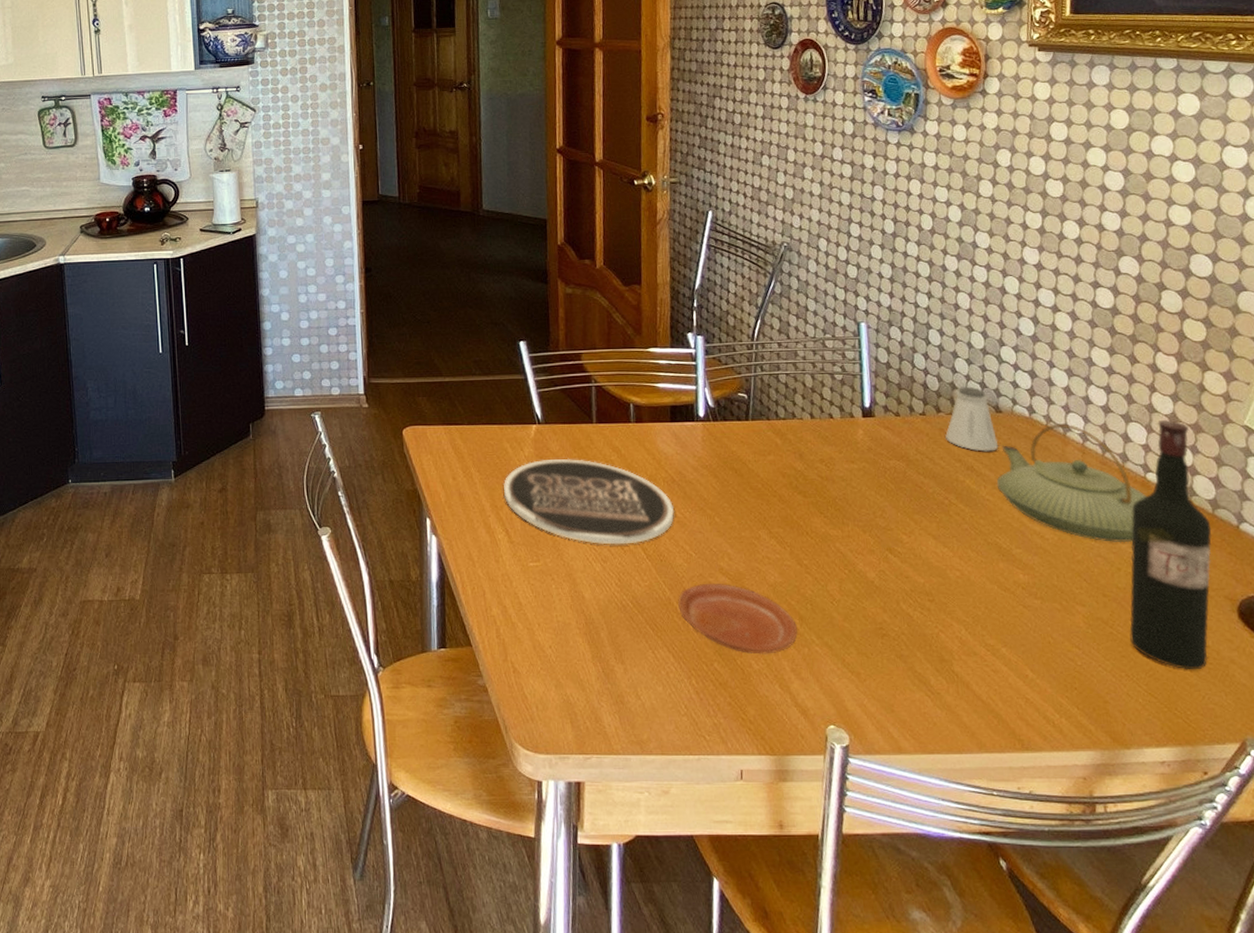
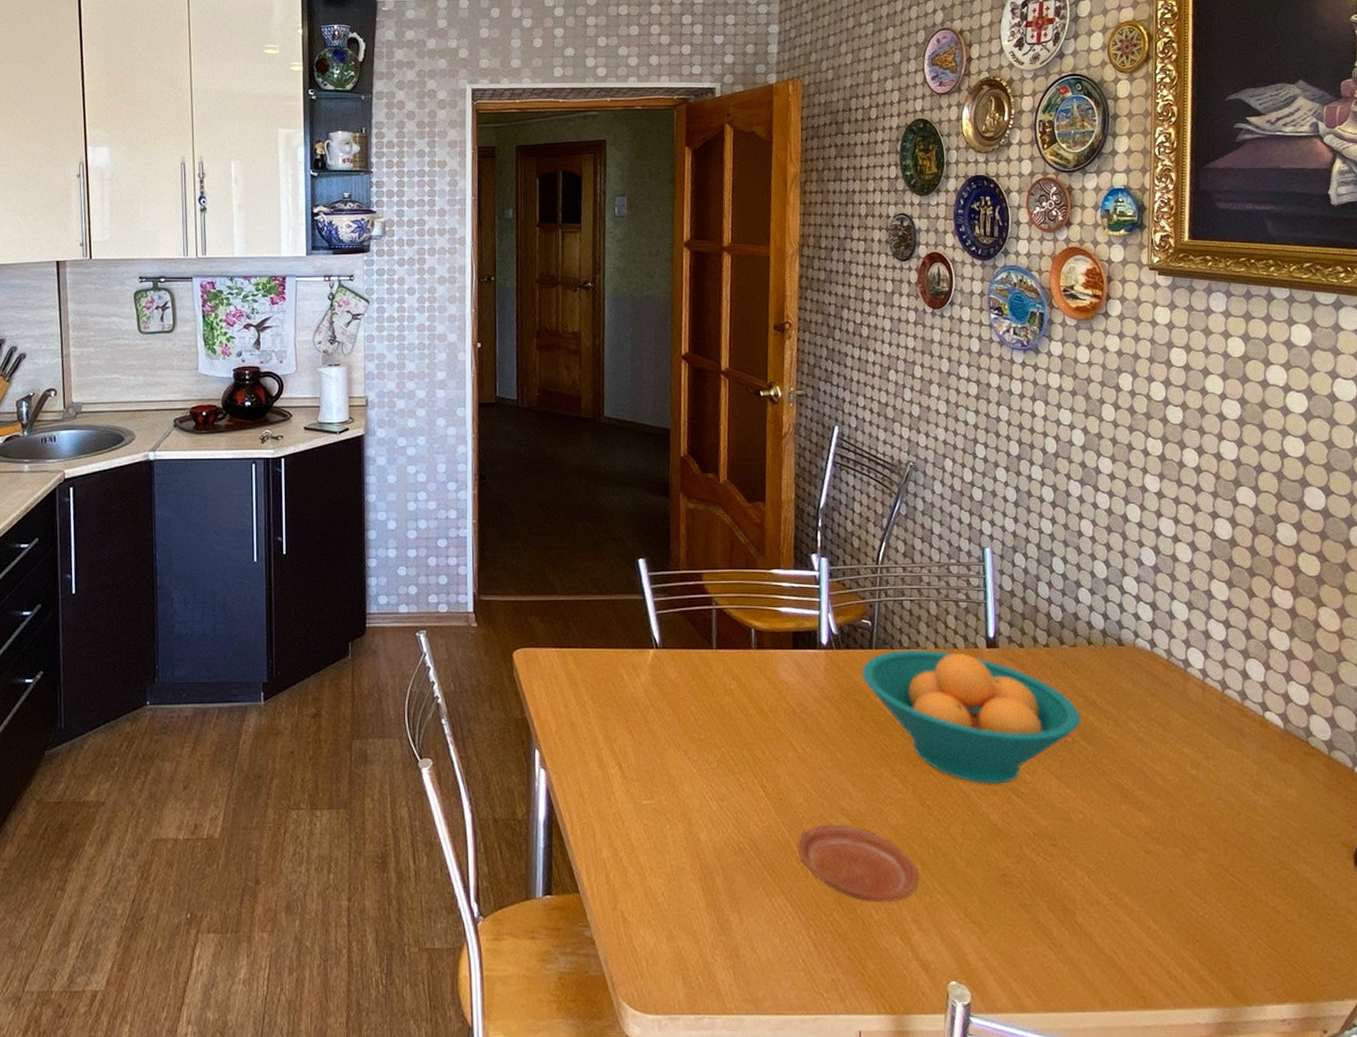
plate: present [503,458,675,545] -> none [617,686,795,782]
fruit bowl: none [738,420,959,545] -> present [861,649,1082,784]
saltshaker: present [945,386,999,452] -> none [1069,617,1121,687]
teapot: present [996,423,1147,543] -> none [1119,658,1265,785]
wine bottle: present [1129,419,1212,670] -> none [1250,656,1329,921]

